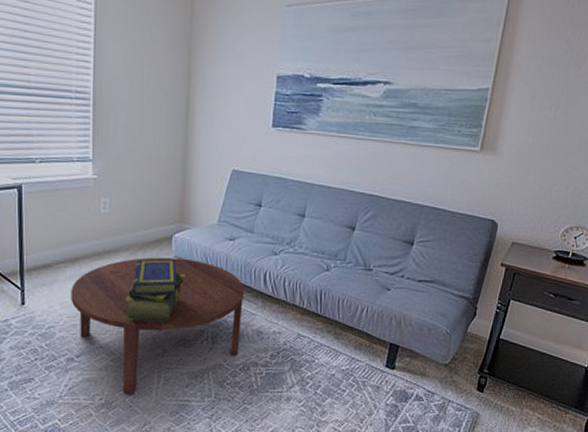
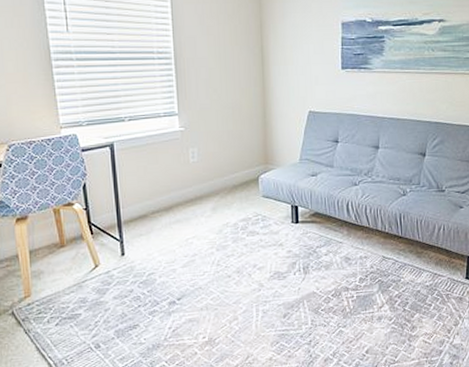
coffee table: present [71,257,244,394] -> none [167,197,330,330]
stack of books: present [124,259,185,323] -> none [219,198,274,260]

